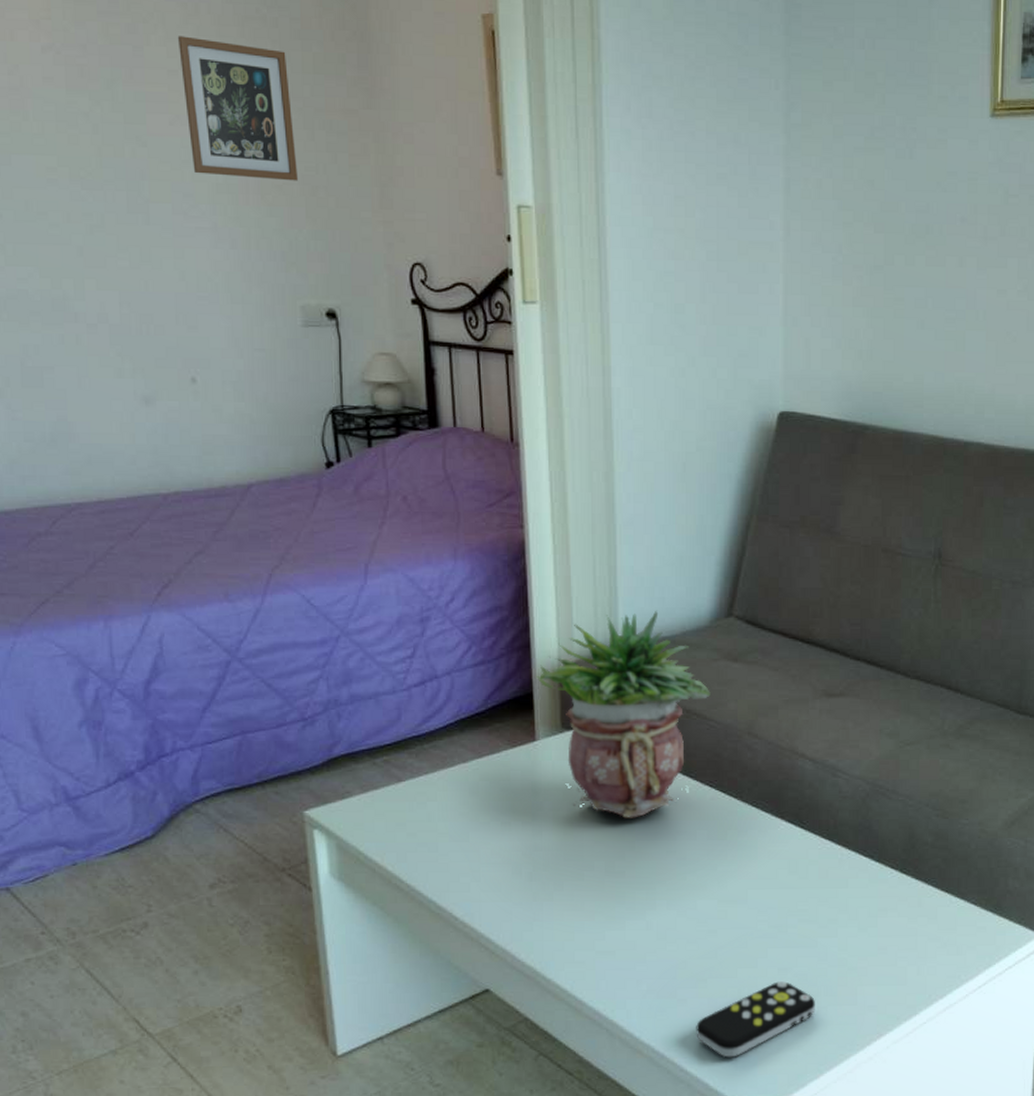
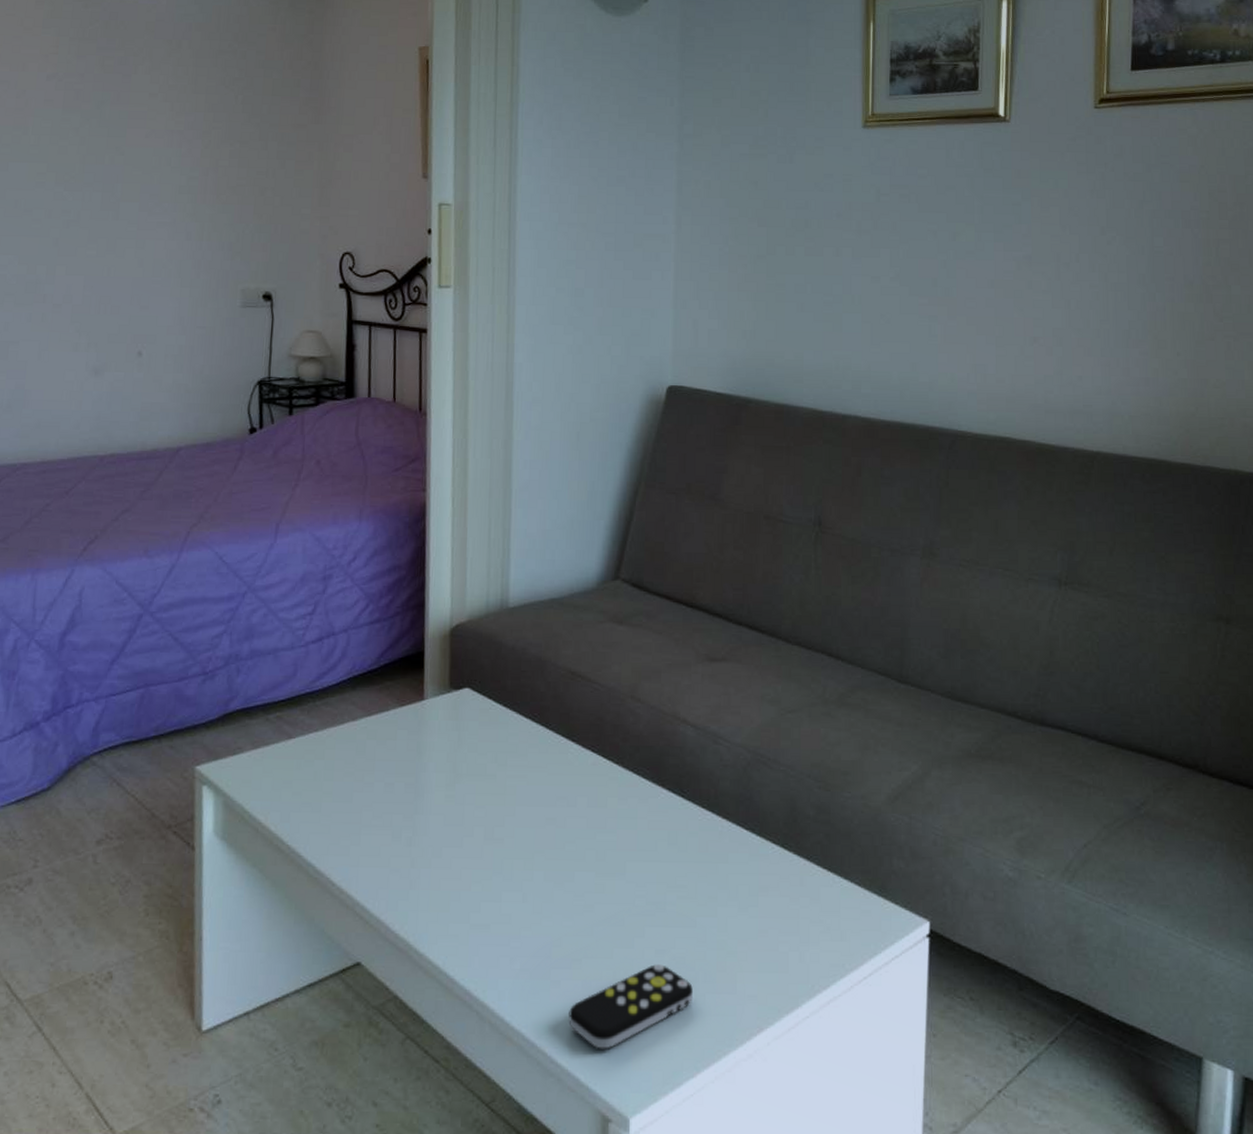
picture frame: present [177,36,298,181] -> none [160,66,251,183]
potted plant: present [537,610,711,818] -> none [429,572,596,782]

